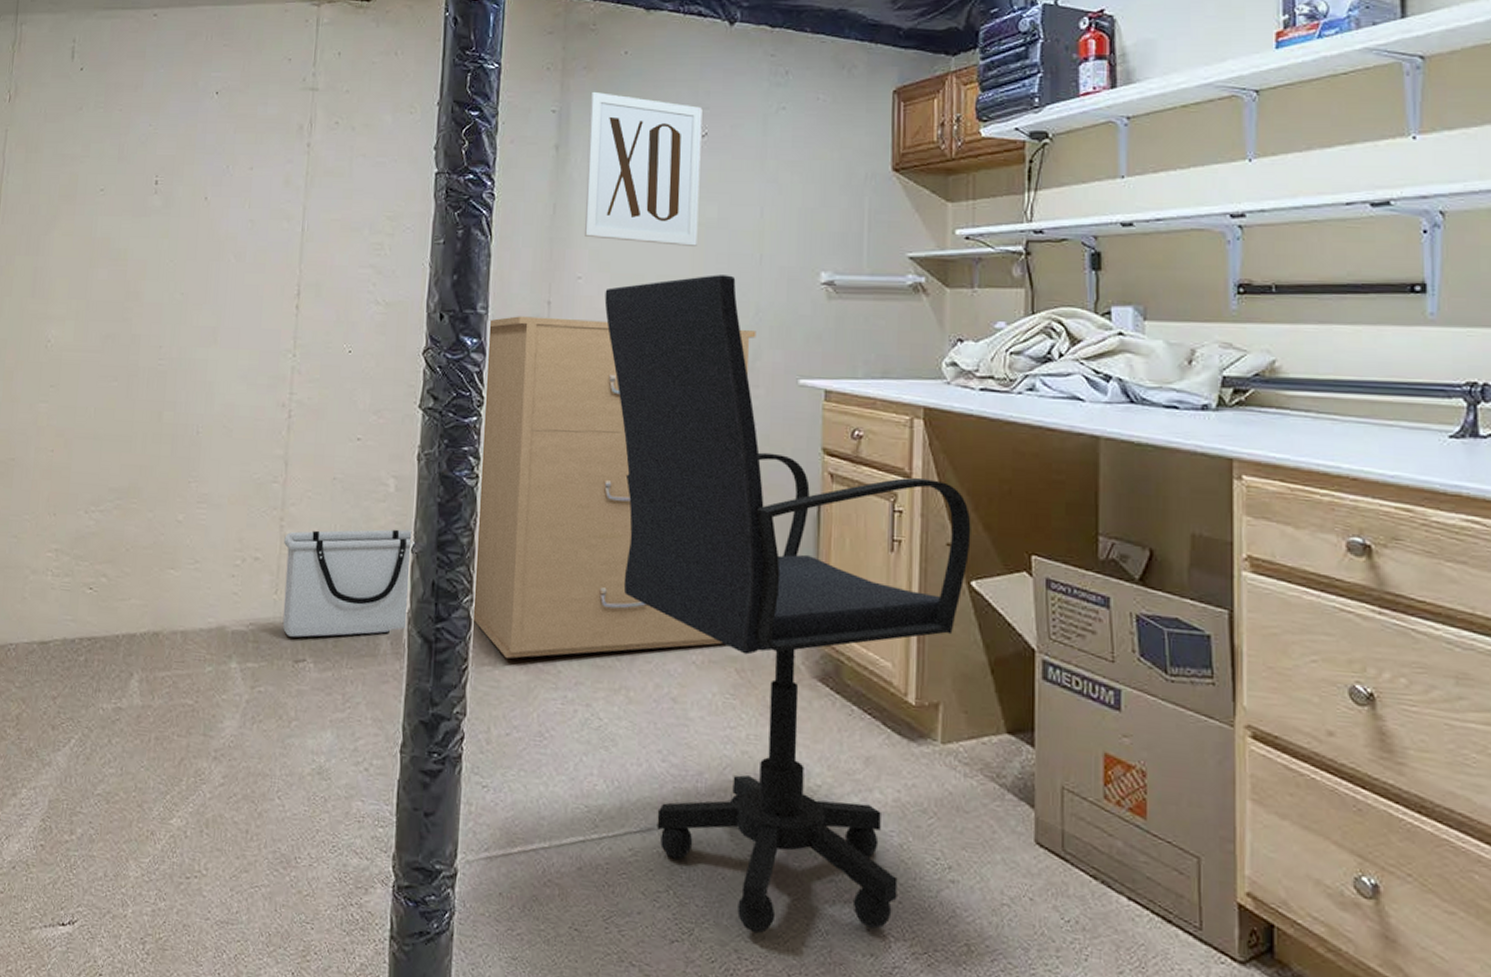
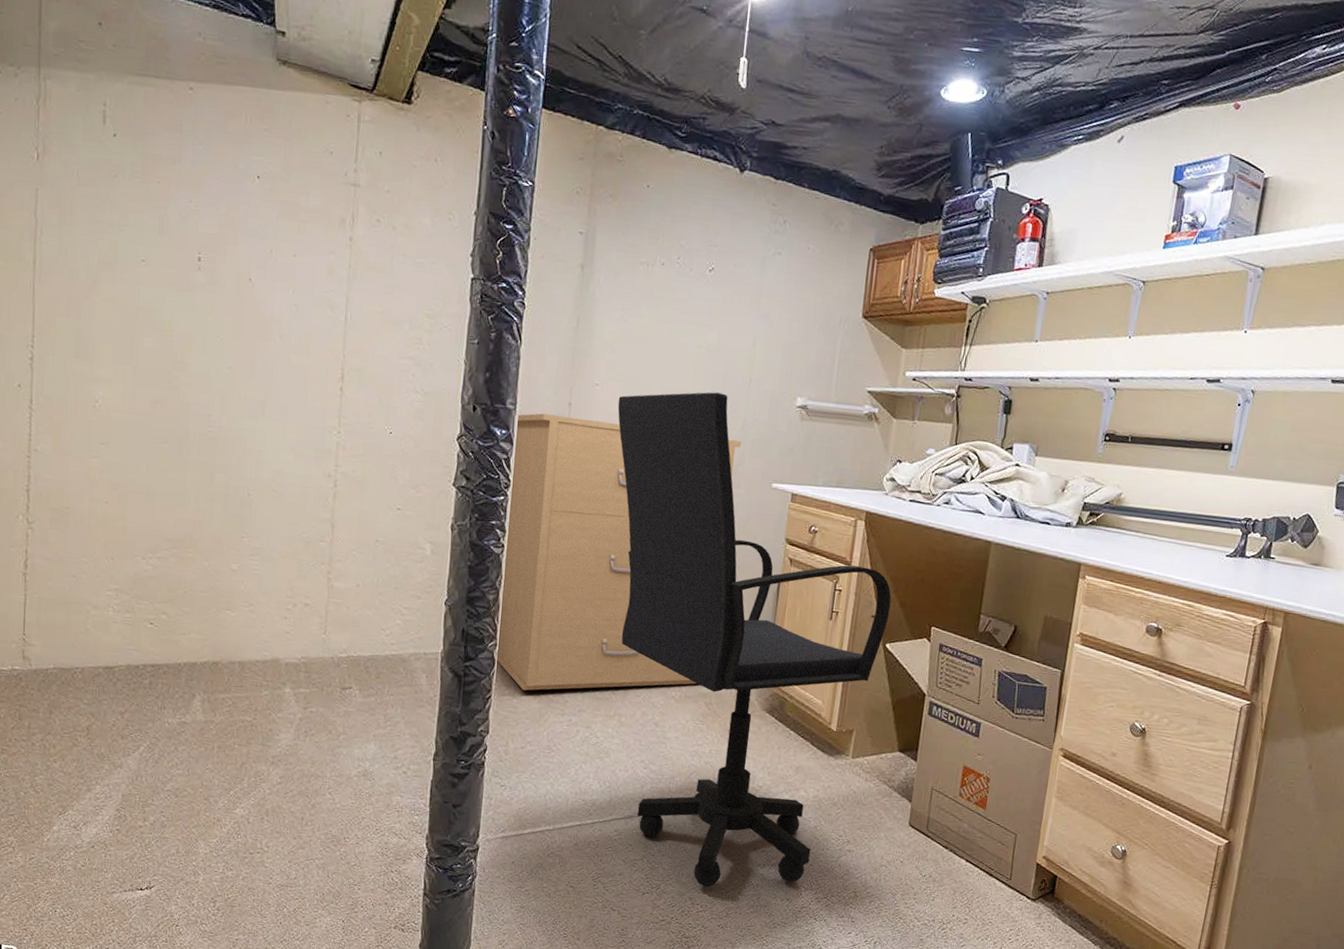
storage bin: present [282,529,411,638] -> none [331,583,445,670]
wall art: present [583,91,703,246] -> none [602,218,711,366]

